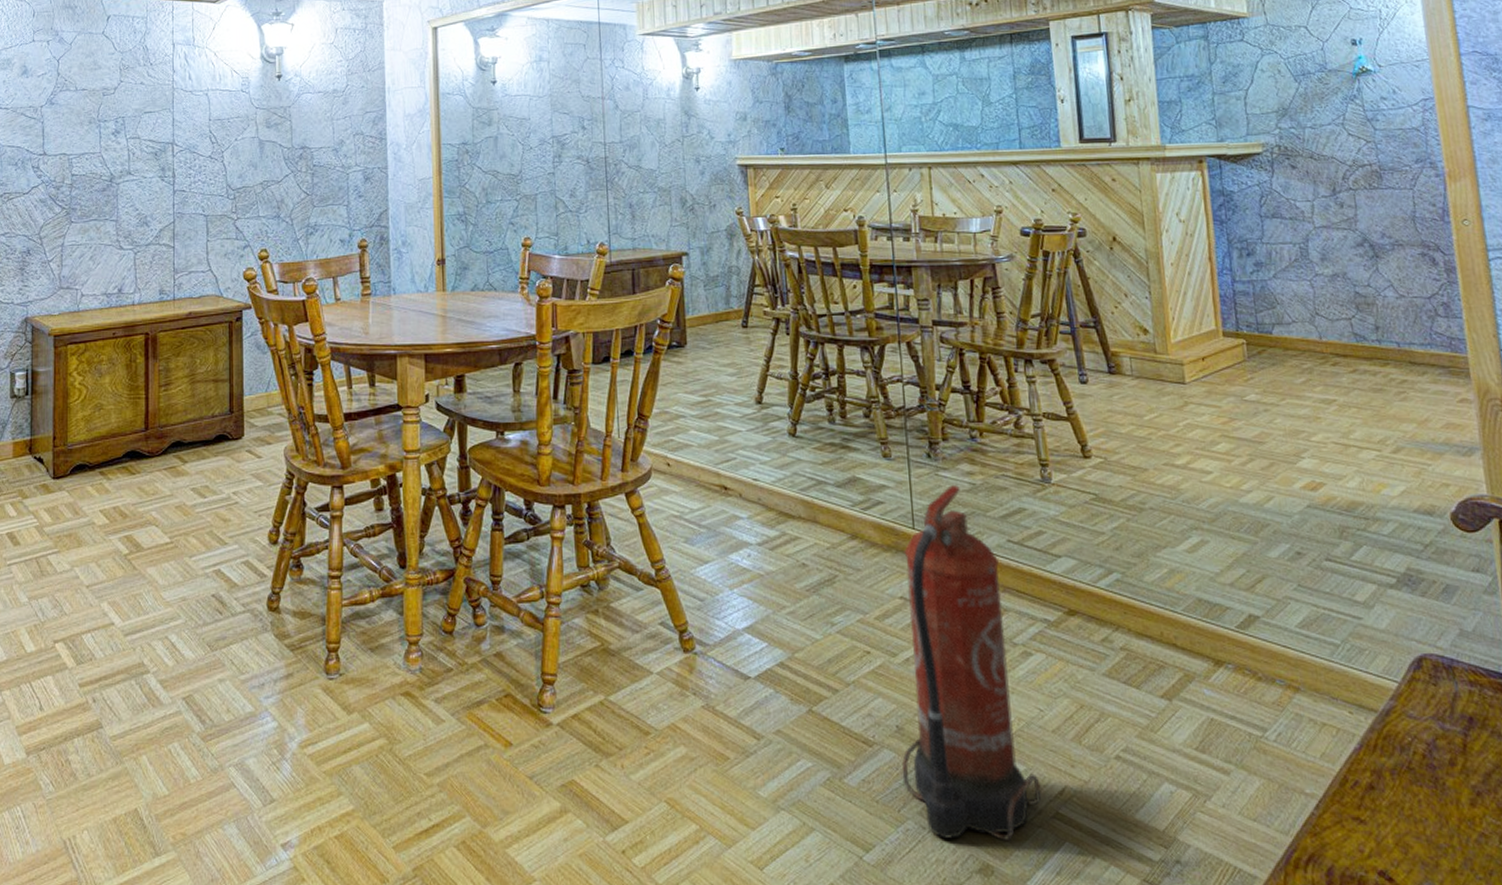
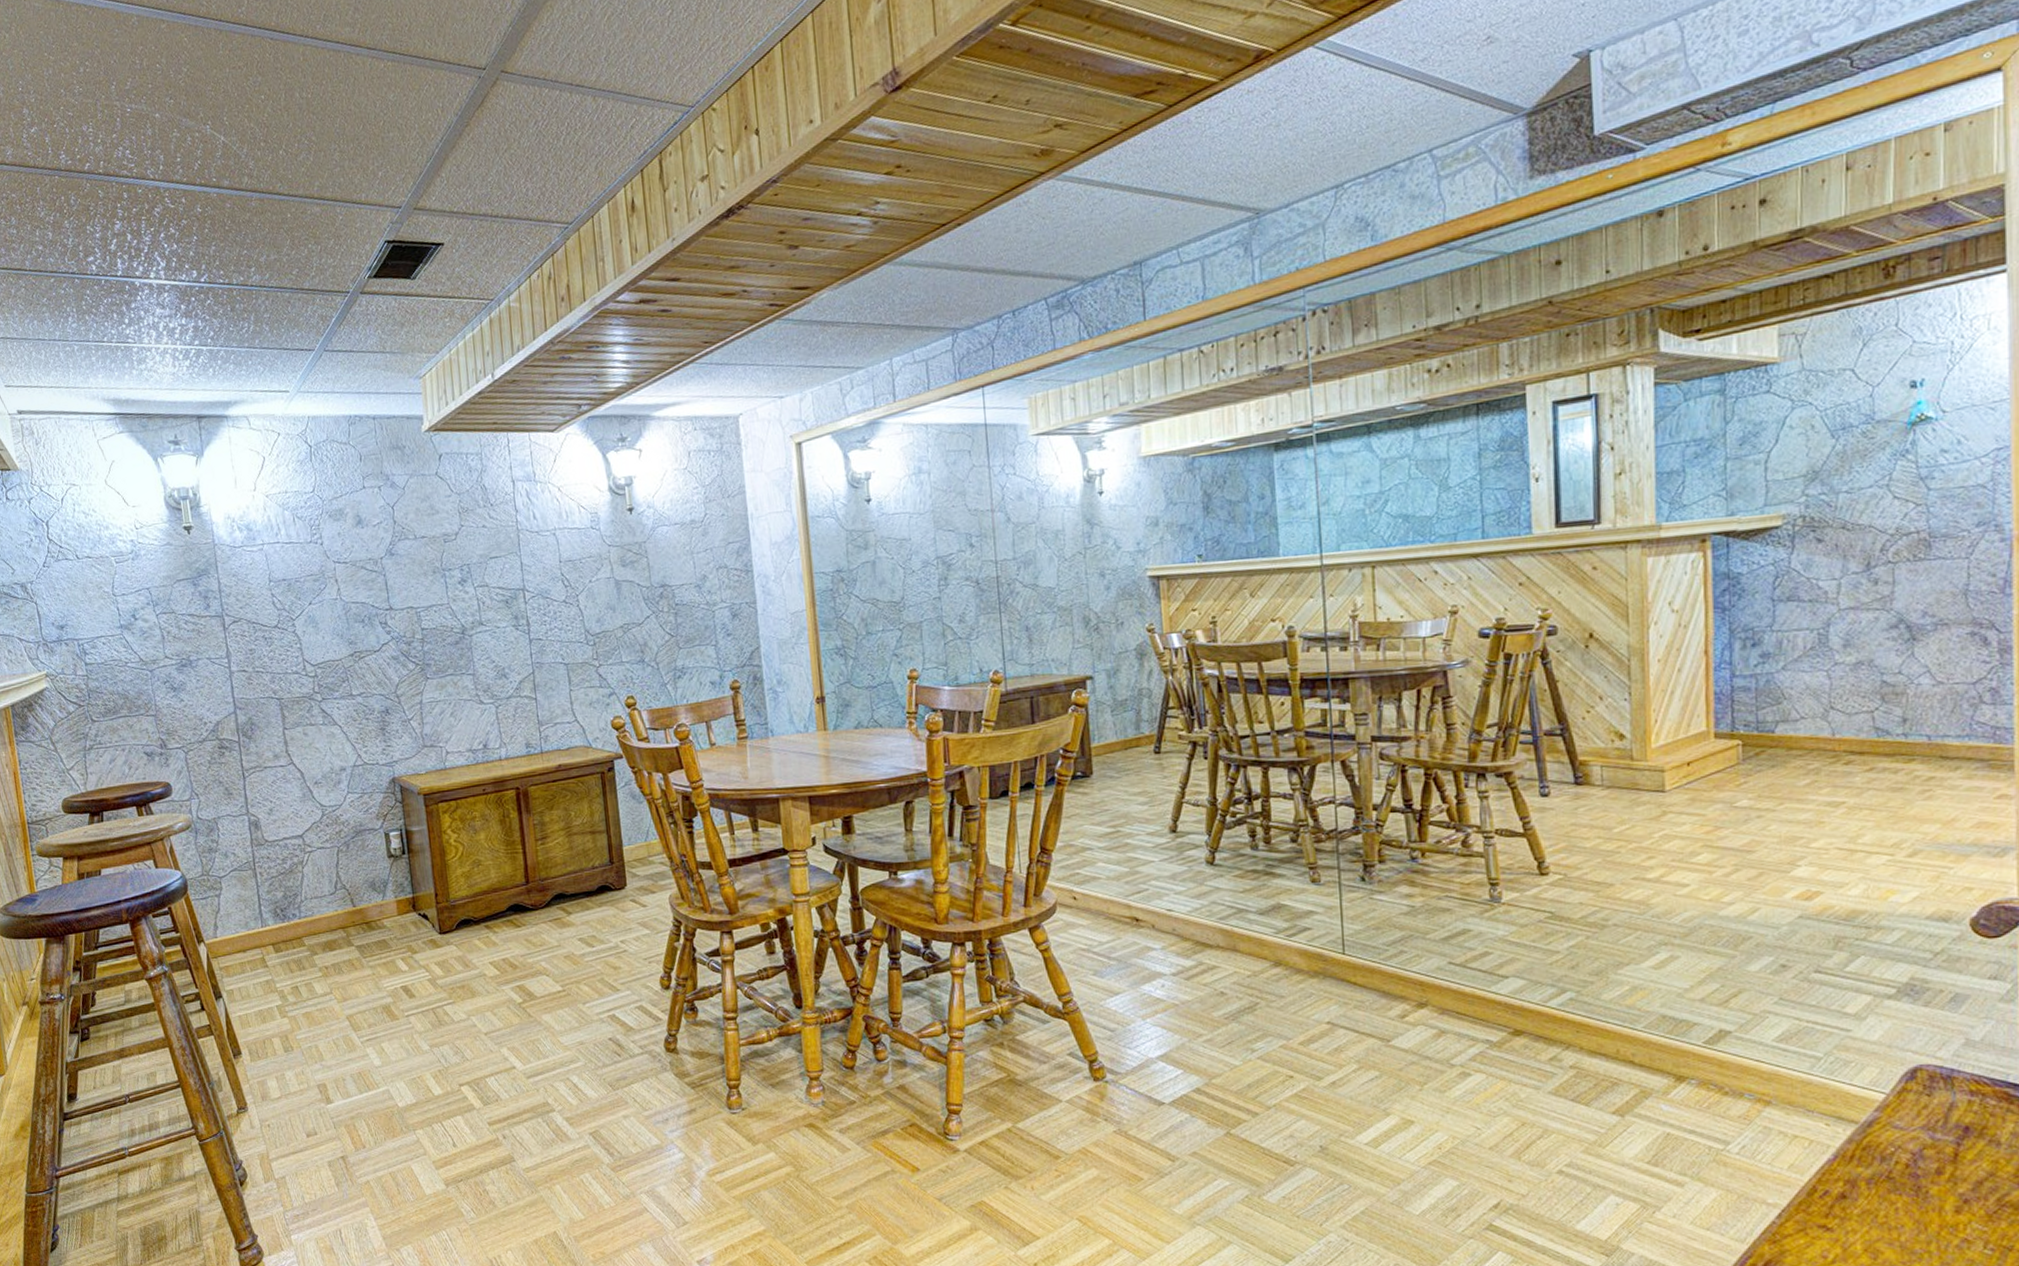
fire extinguisher: present [901,484,1042,840] -> none [1325,907,1475,1251]

